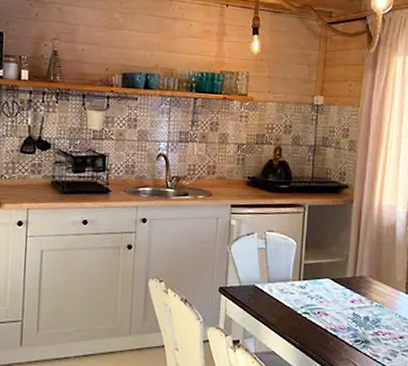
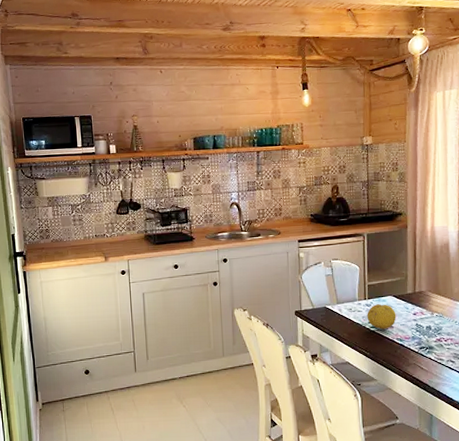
fruit: none [300,287,332,317] -> present [367,304,397,330]

